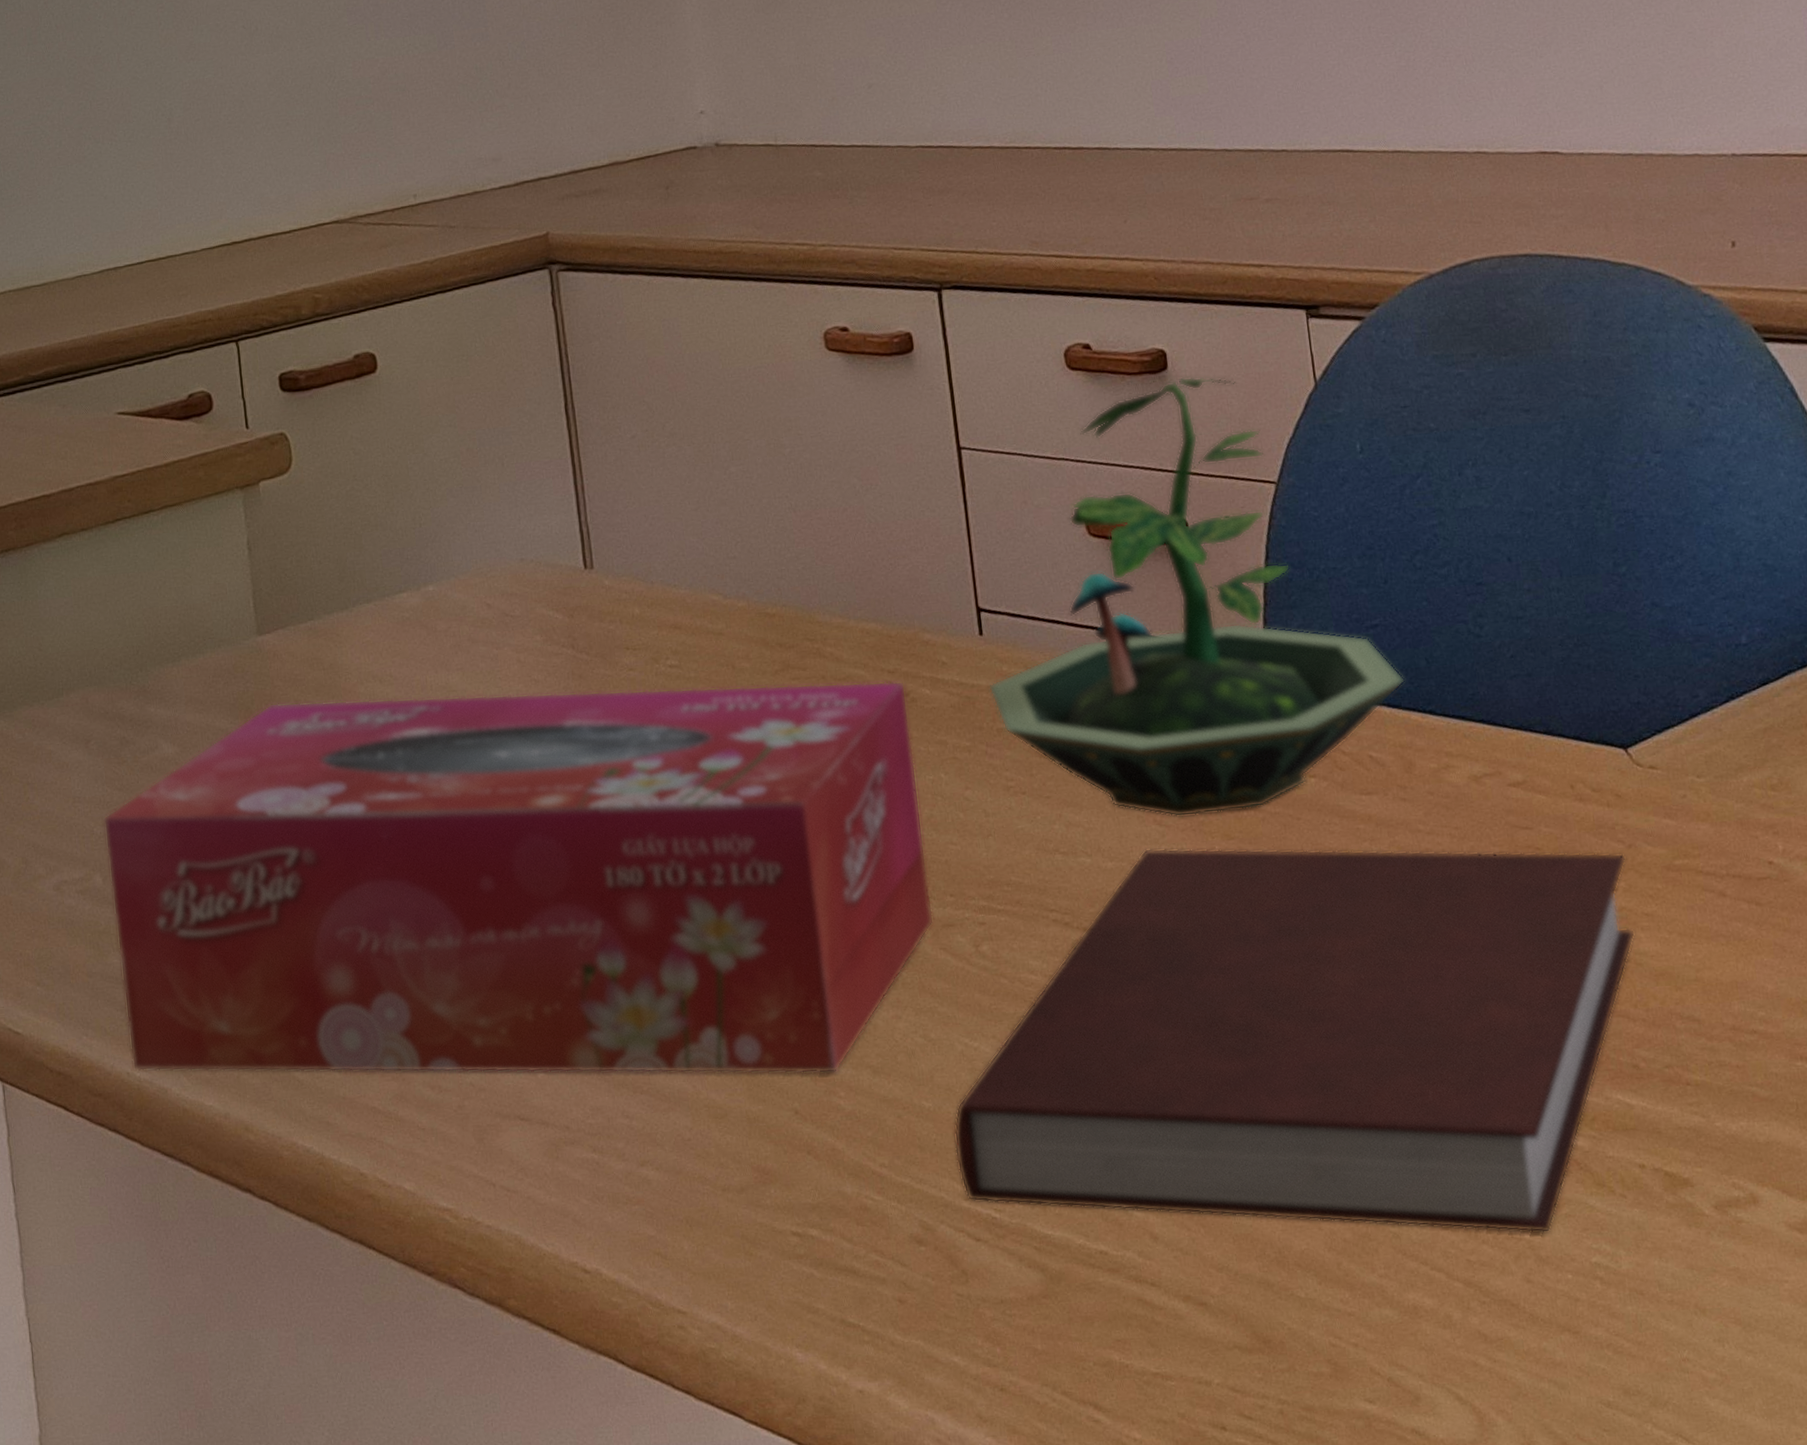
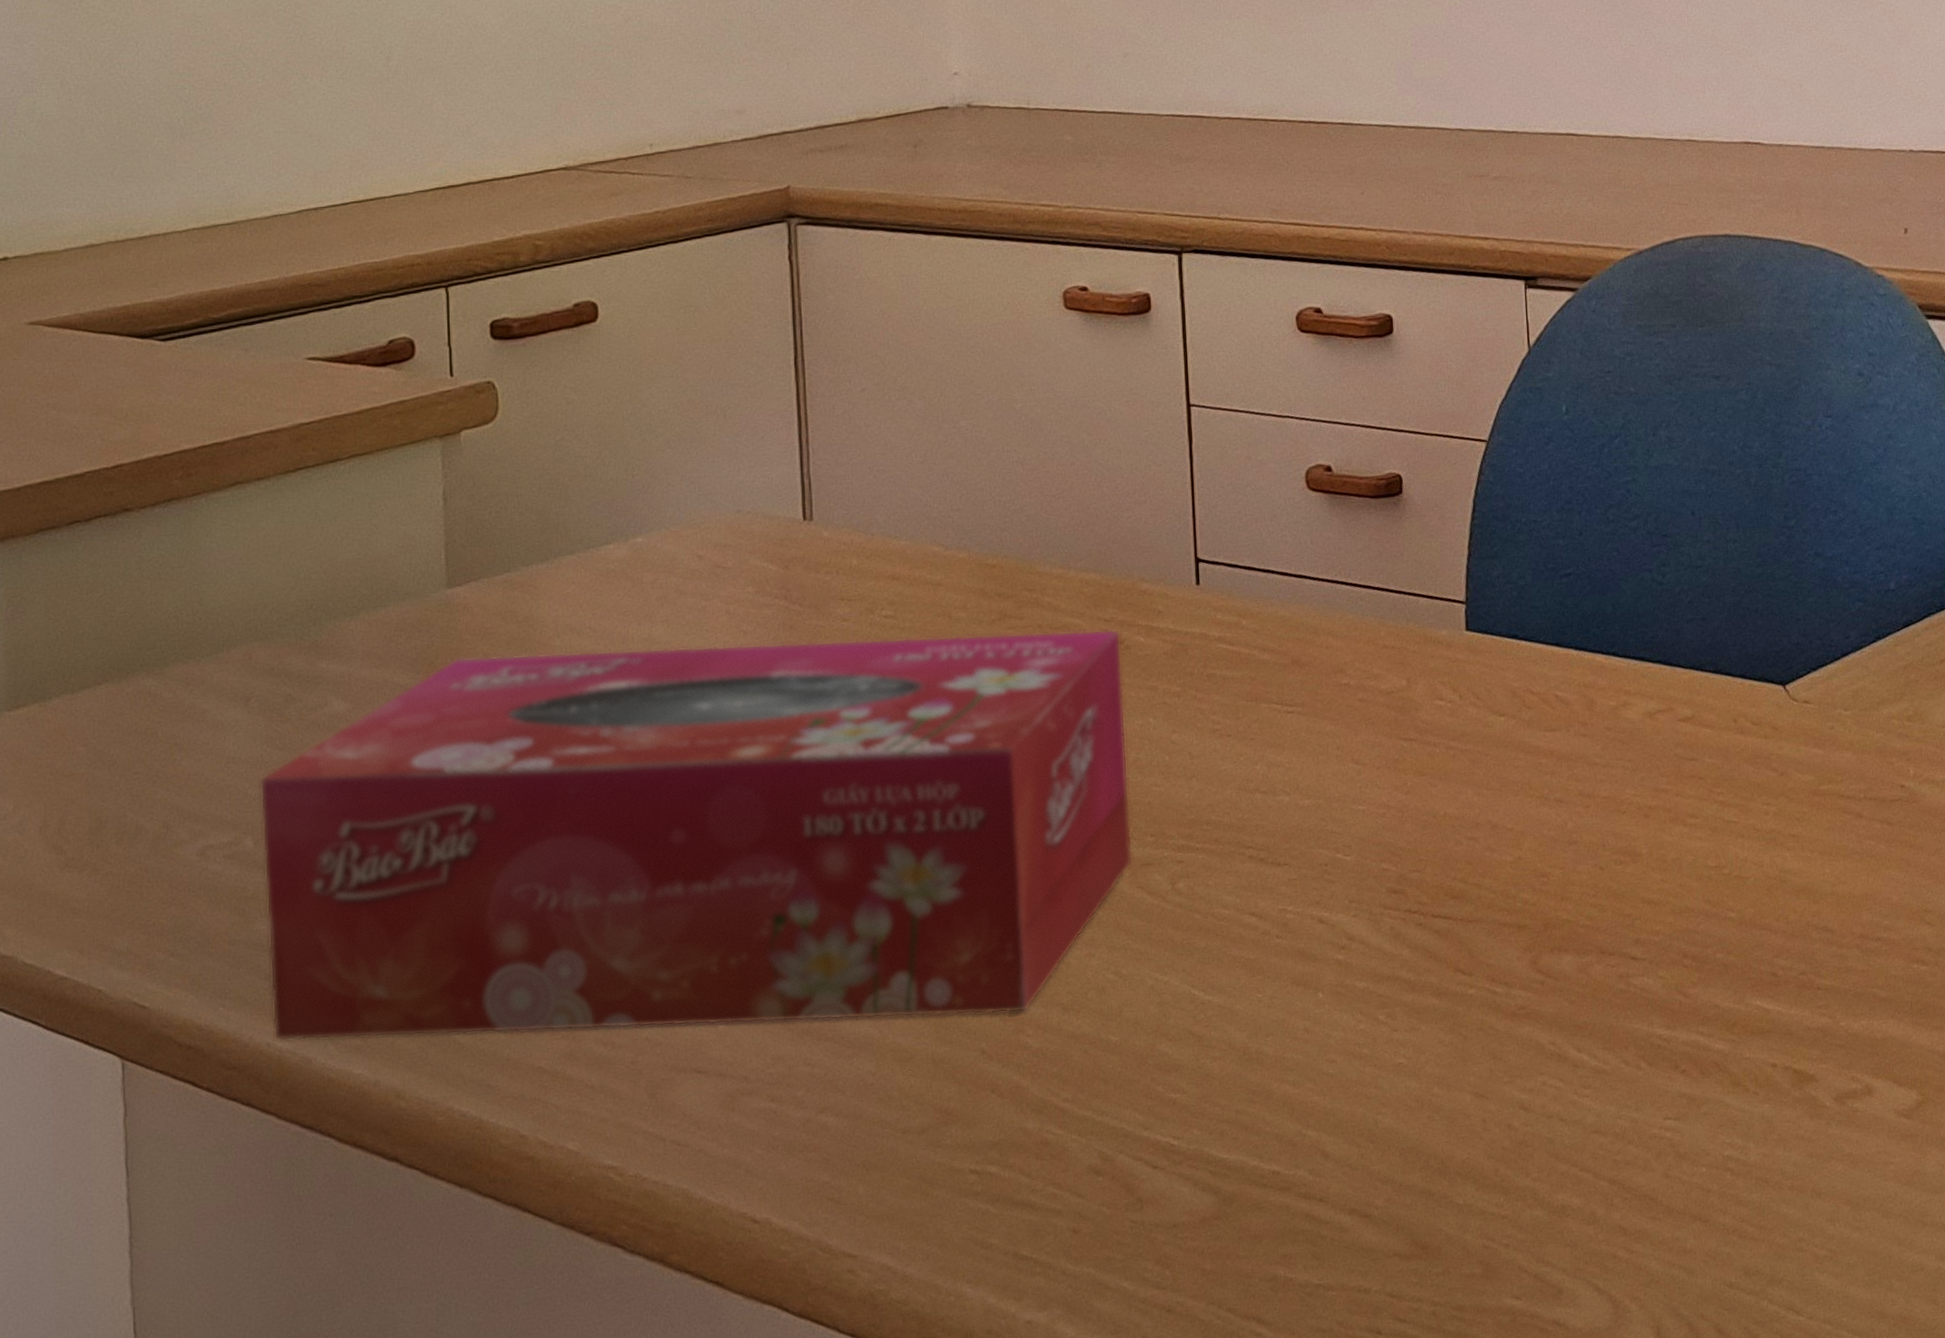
notebook: present [954,848,1636,1234] -> none [1138,780,1782,1132]
terrarium: present [989,376,1405,817] -> none [1202,340,1592,756]

